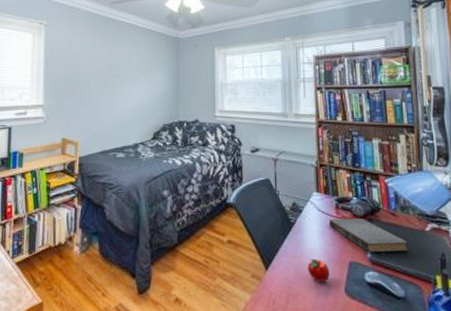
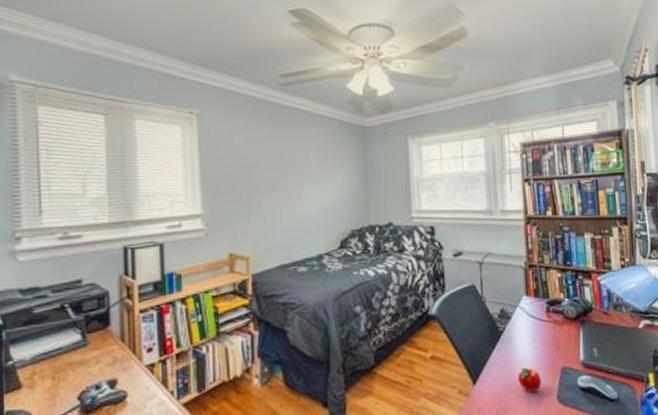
book: present [328,218,408,252] -> none [539,320,621,355]

